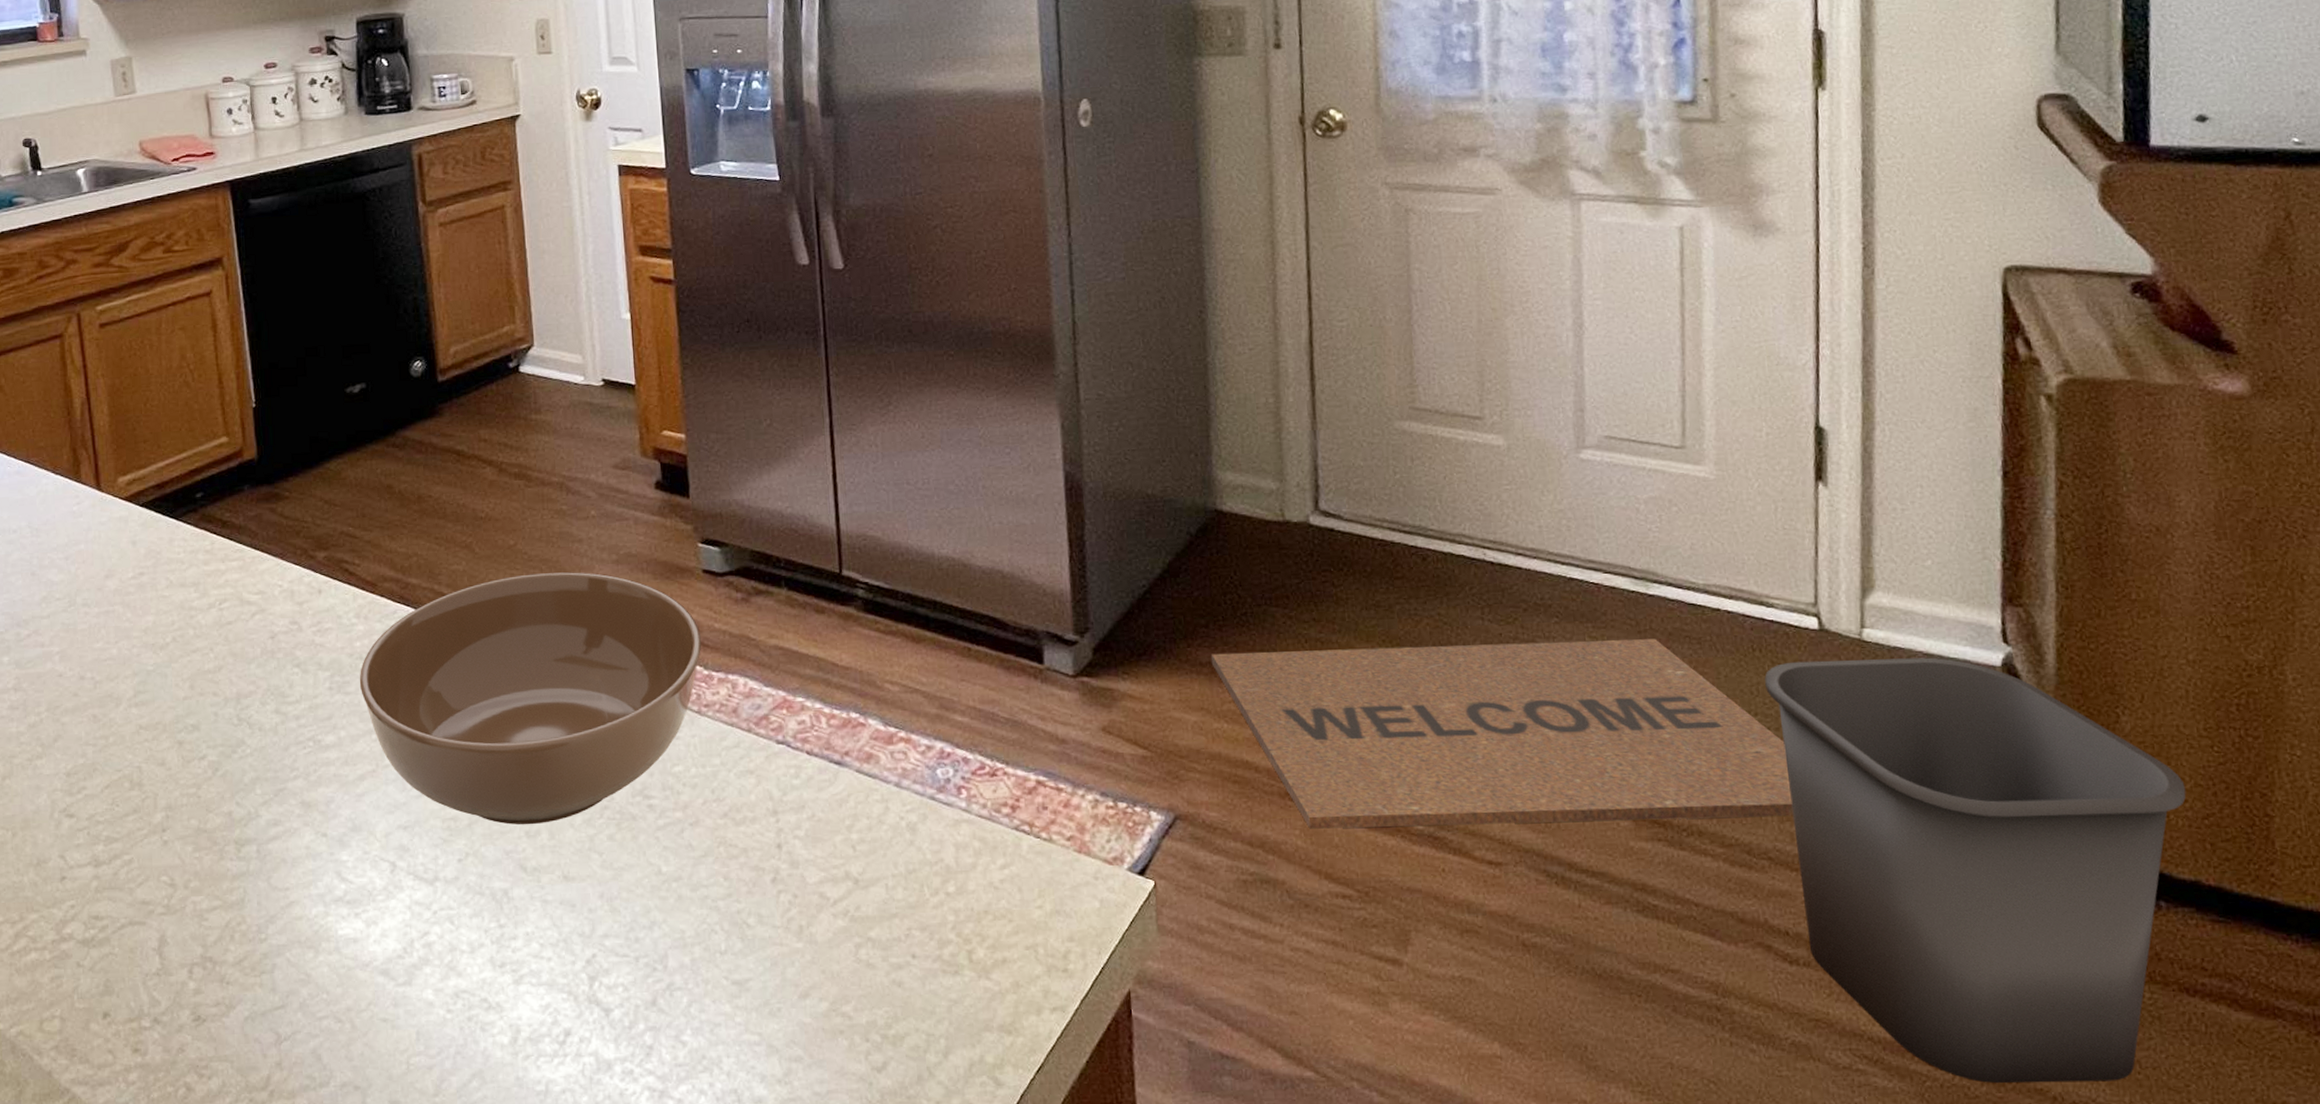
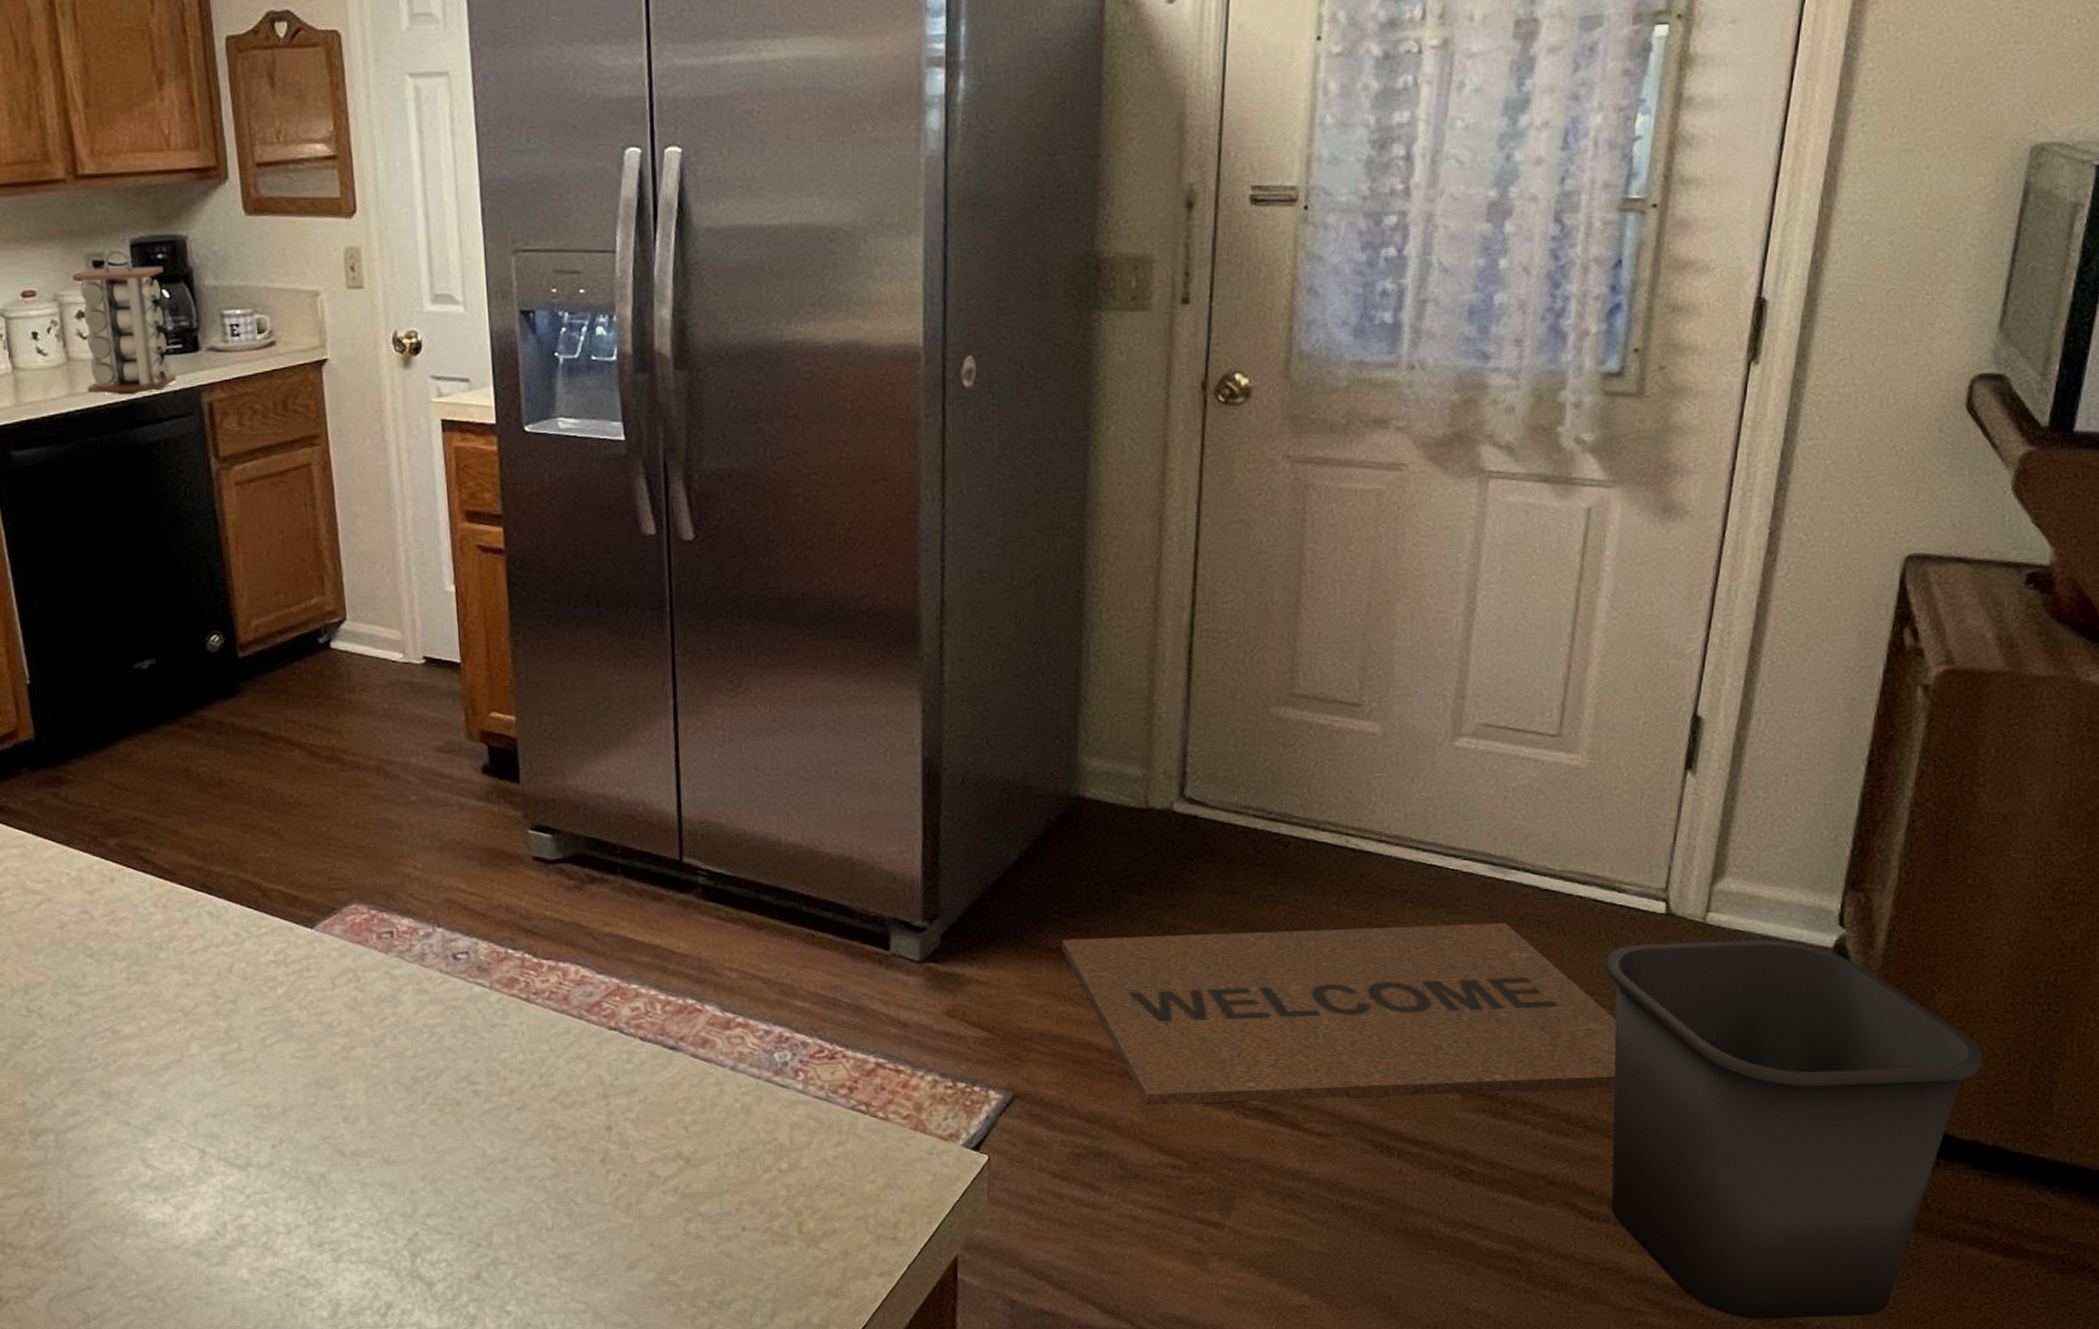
spice rack: none [307,26,391,149] -> present [72,249,176,394]
bowl: present [359,572,702,825] -> none [159,859,531,1111]

